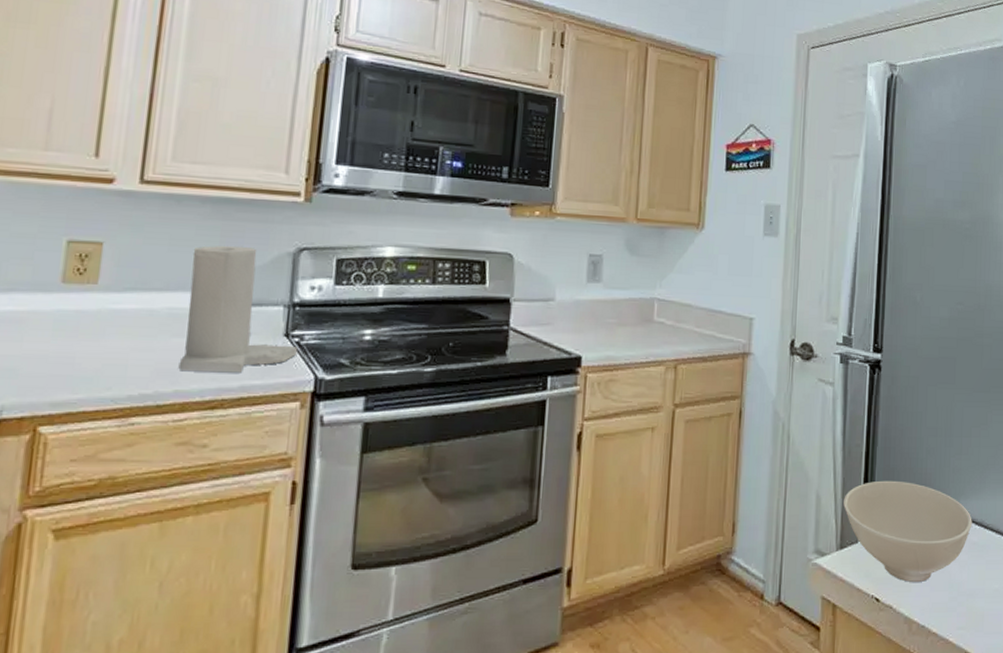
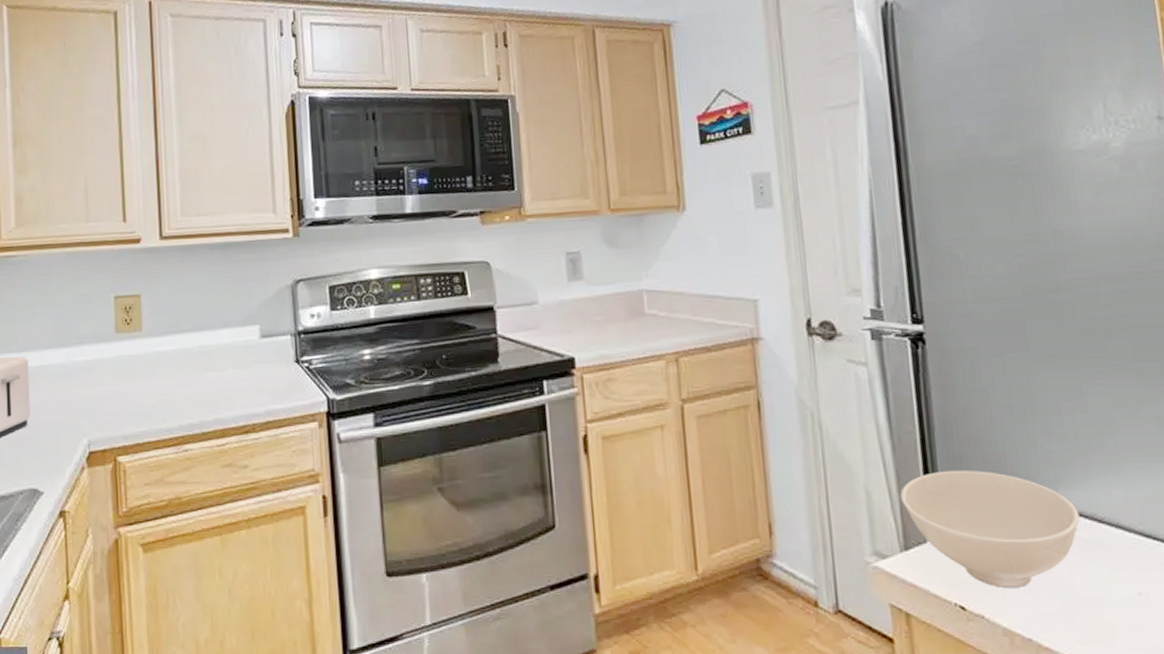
paper towel: present [178,246,298,373] -> none [210,285,309,402]

